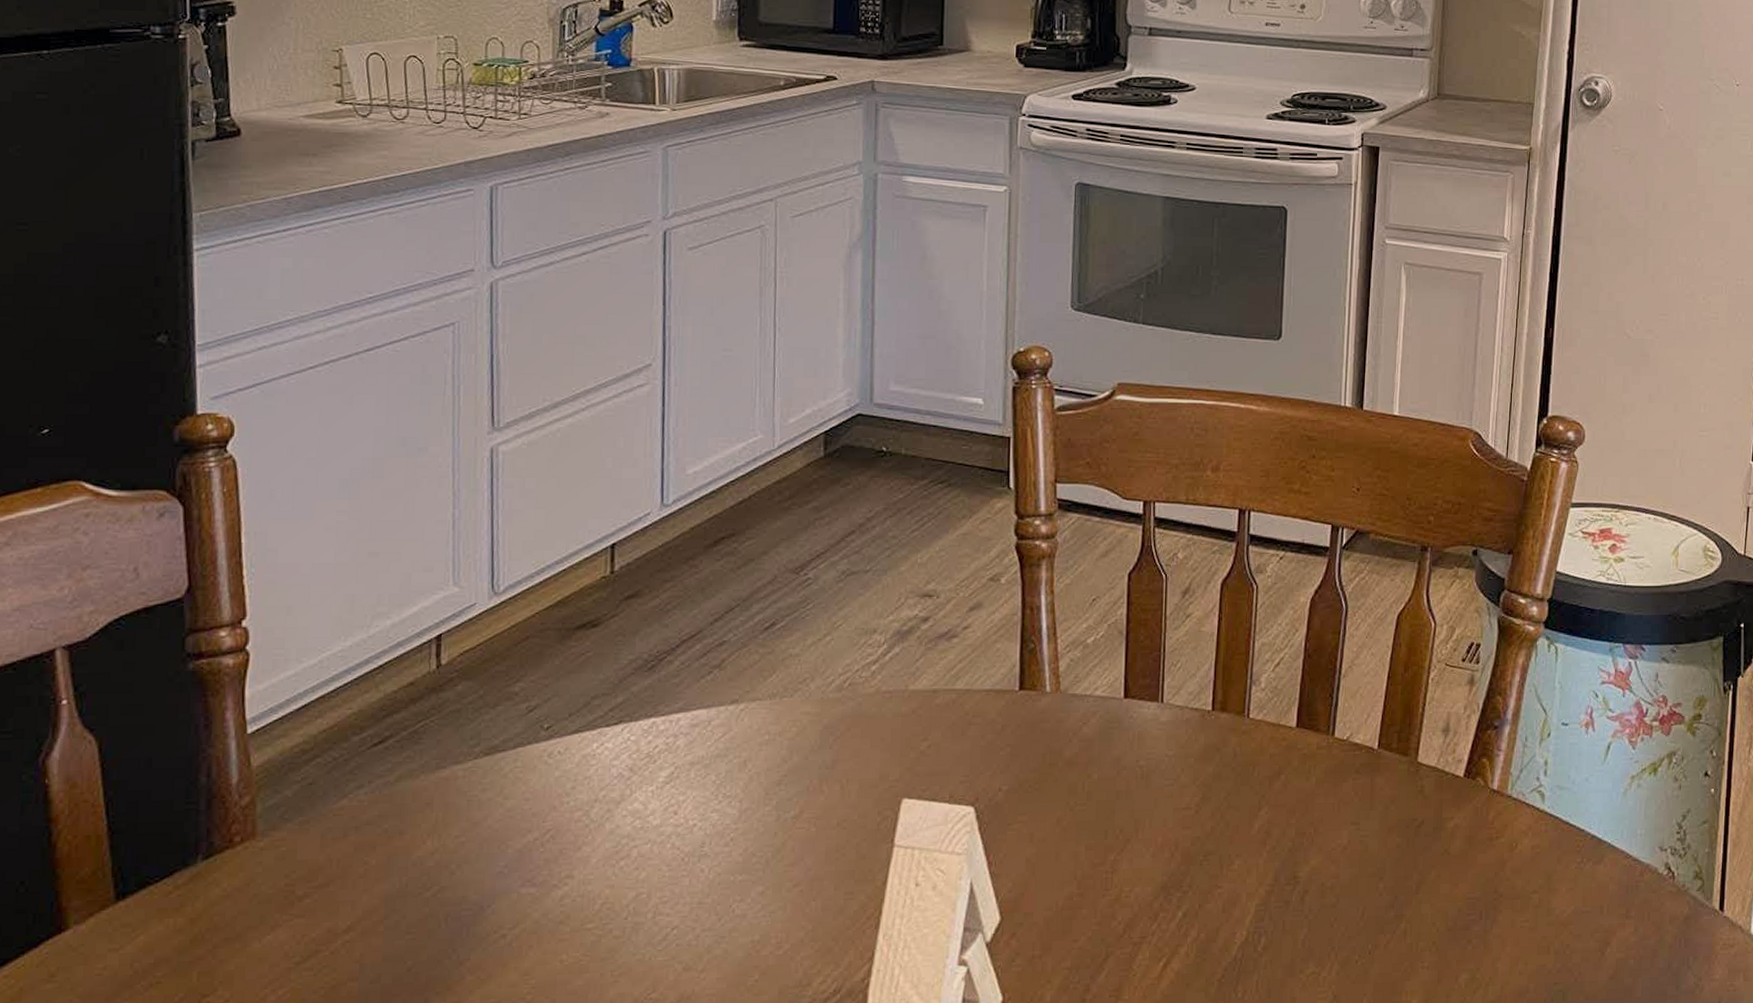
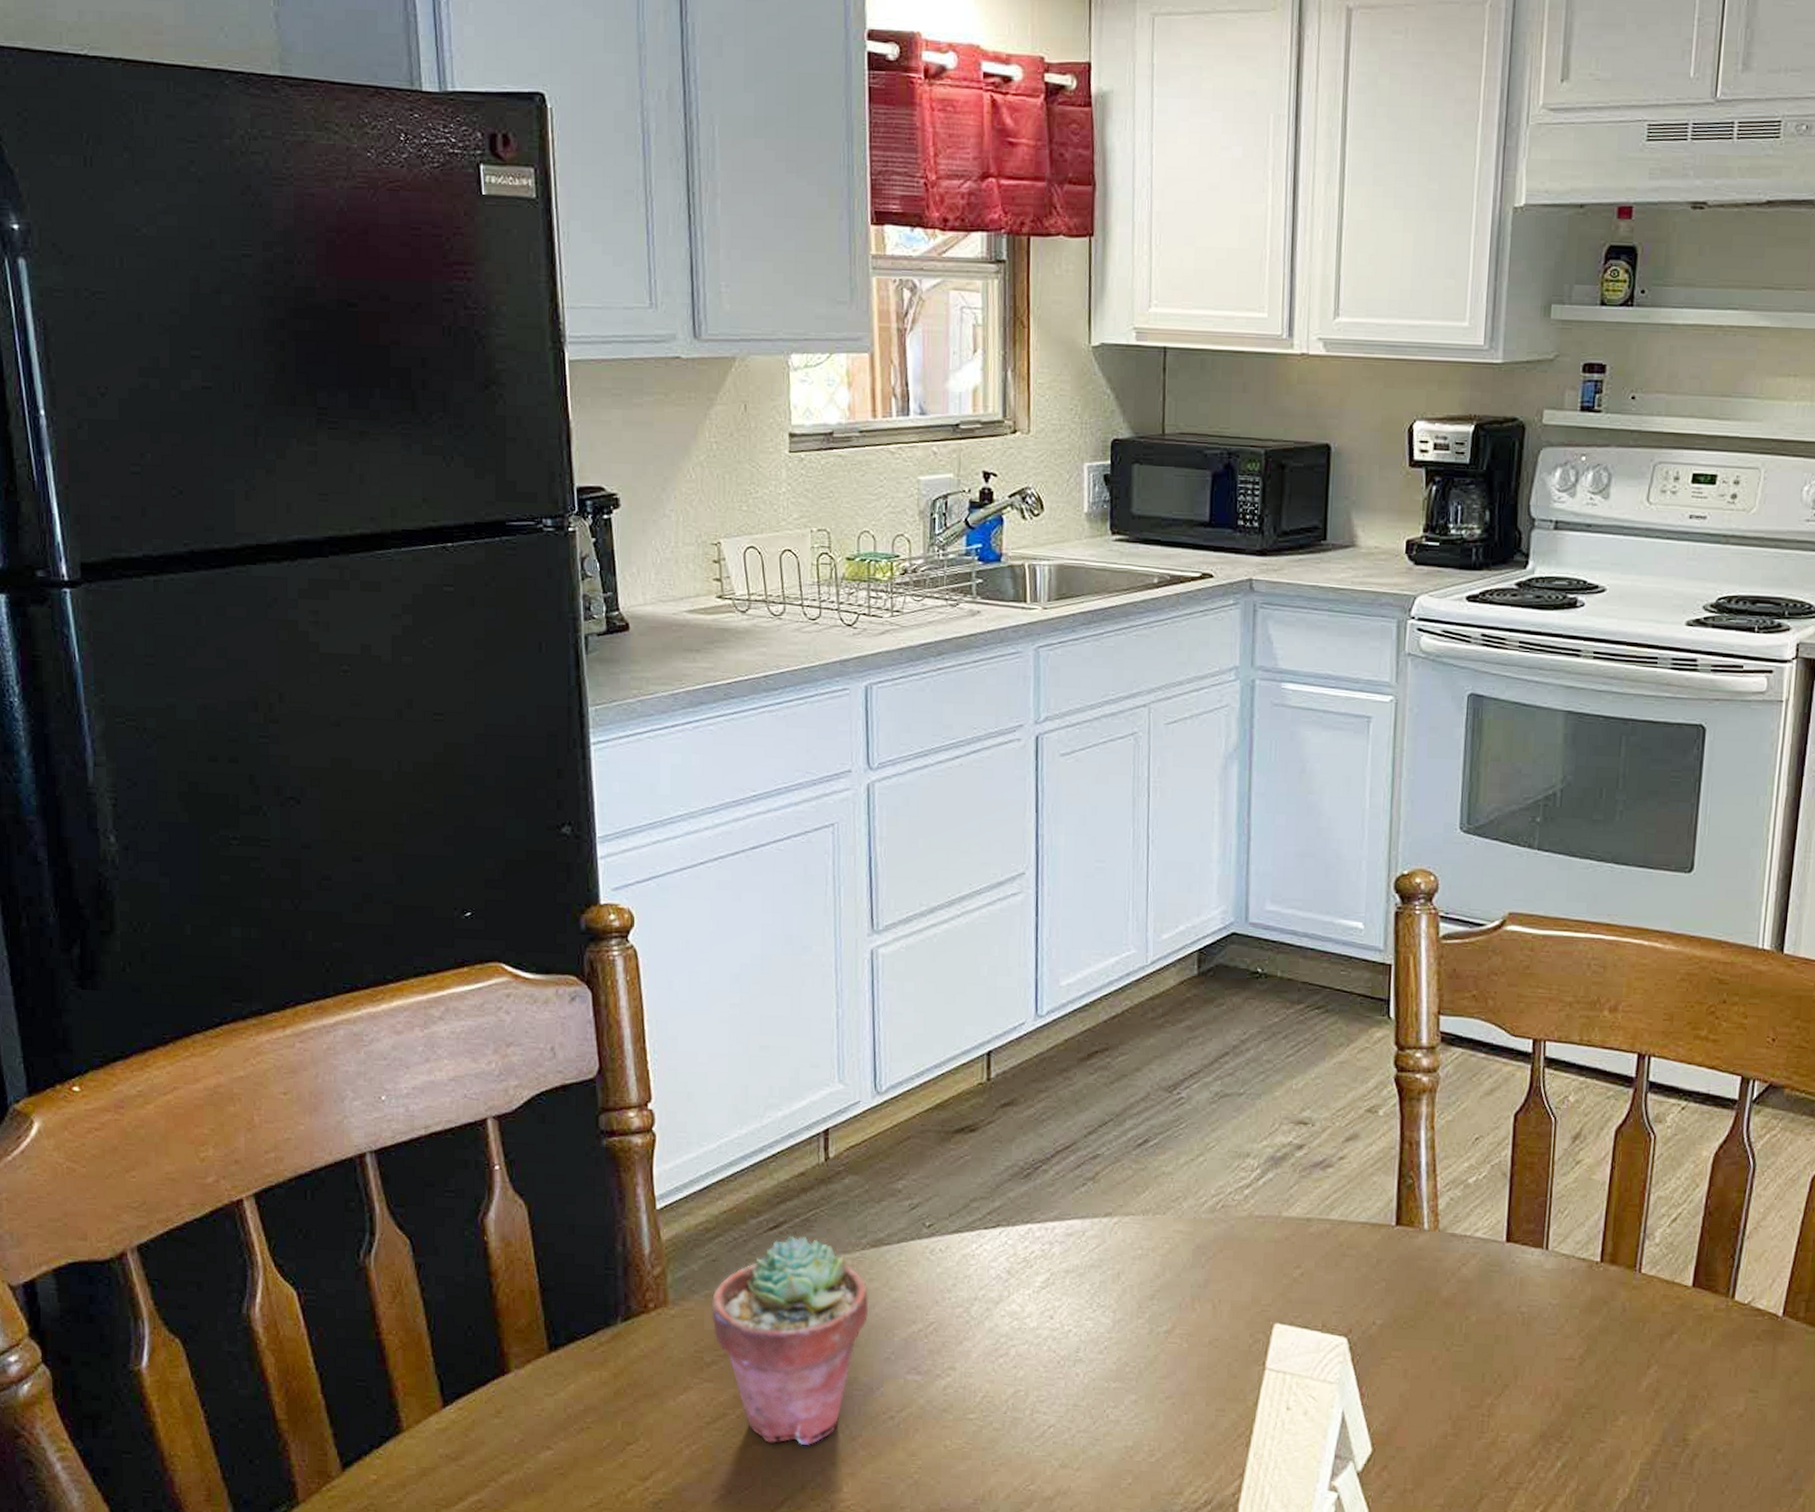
potted succulent: none [305,749,481,978] -> present [711,1235,869,1445]

